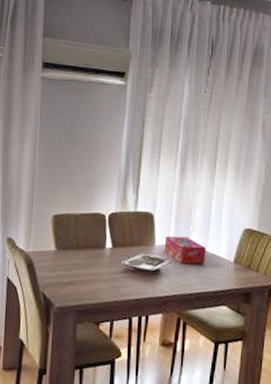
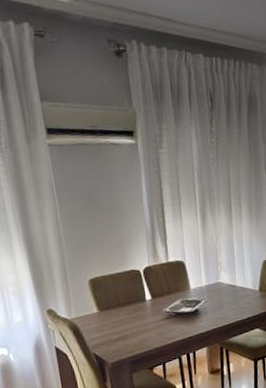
tissue box: present [164,235,207,265] -> none [198,276,236,301]

